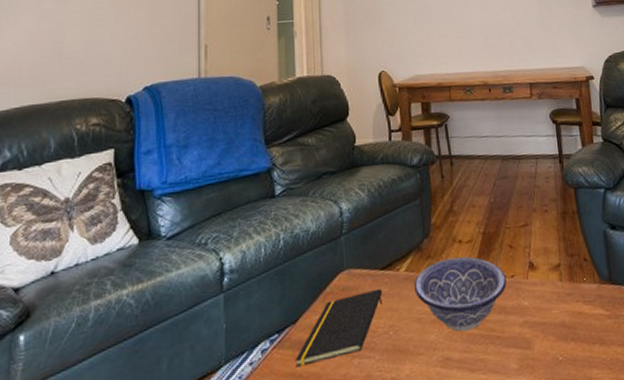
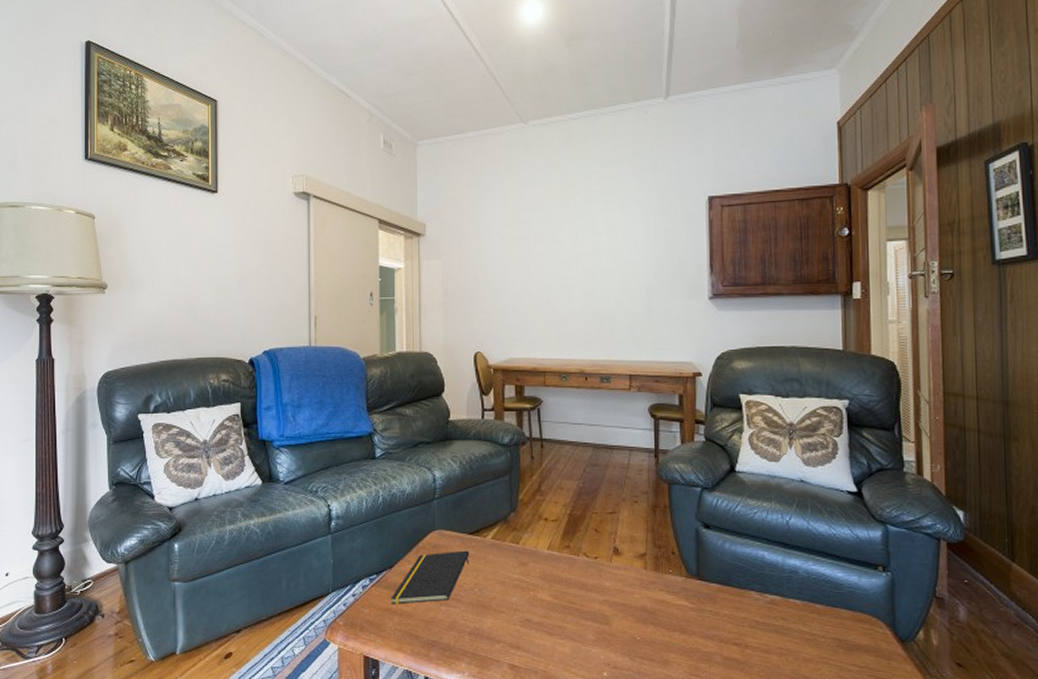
decorative bowl: present [413,256,507,332] -> none [499,533,589,600]

